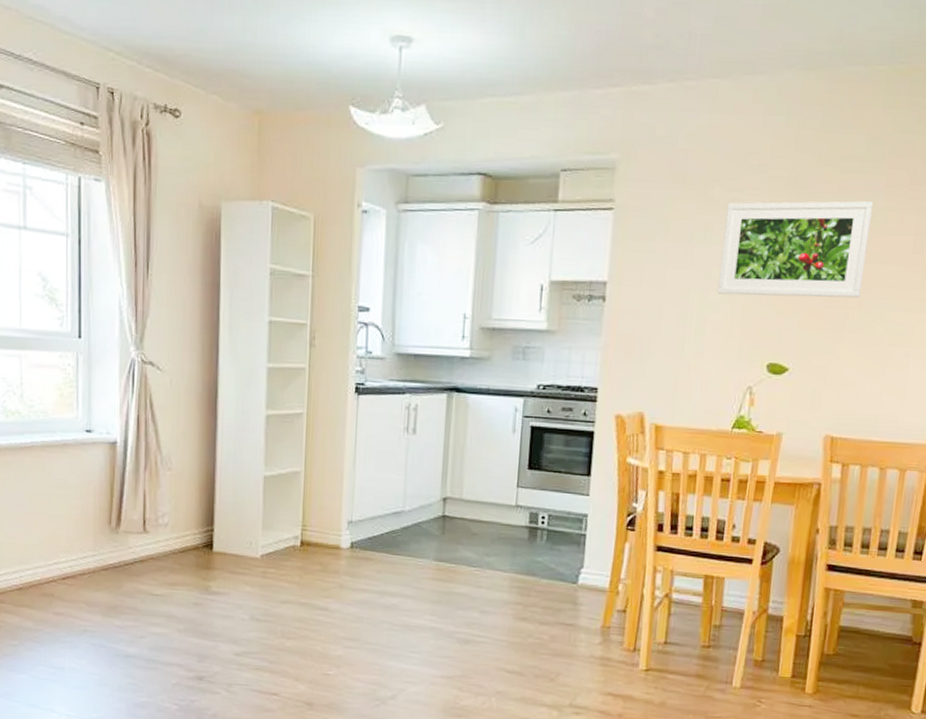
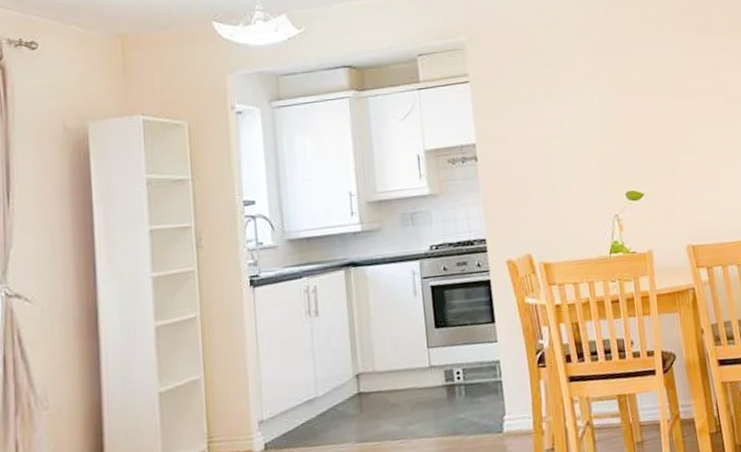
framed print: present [717,201,874,298] -> none [563,51,684,140]

